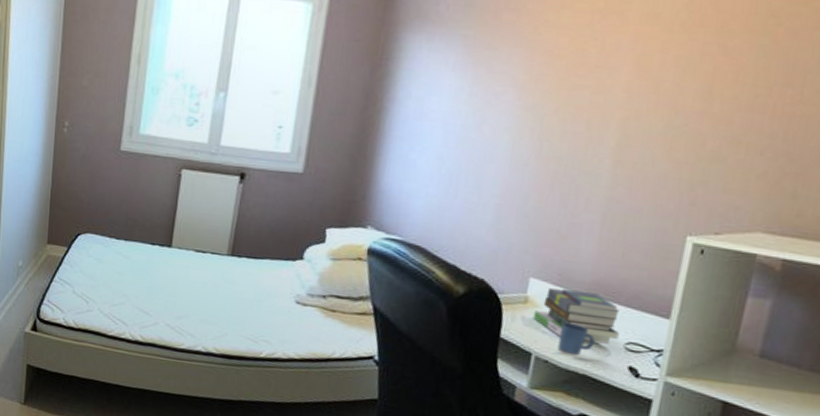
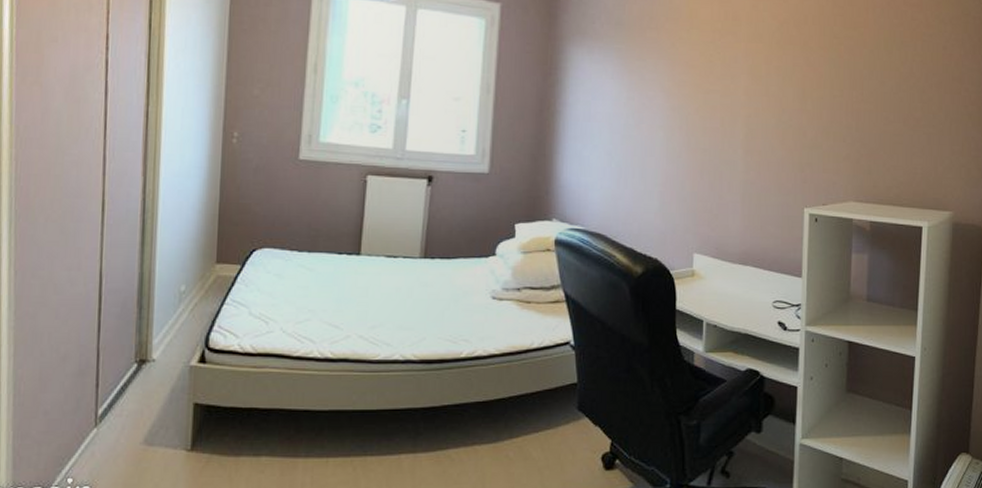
books: present [533,288,620,344] -> none [700,260,767,304]
mug: present [557,322,595,356] -> none [722,289,750,318]

